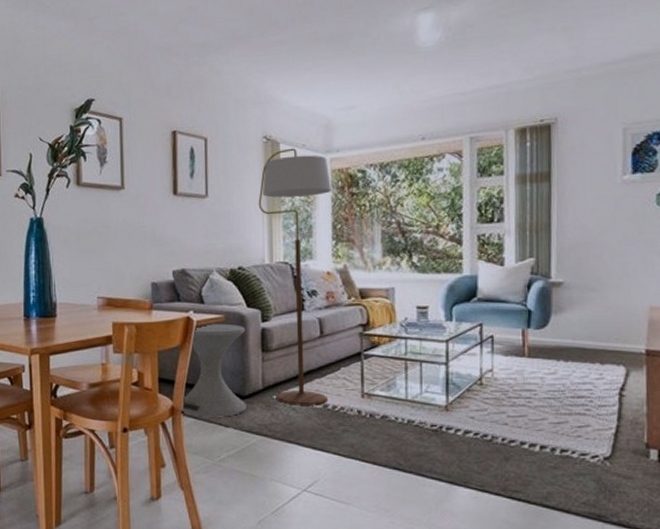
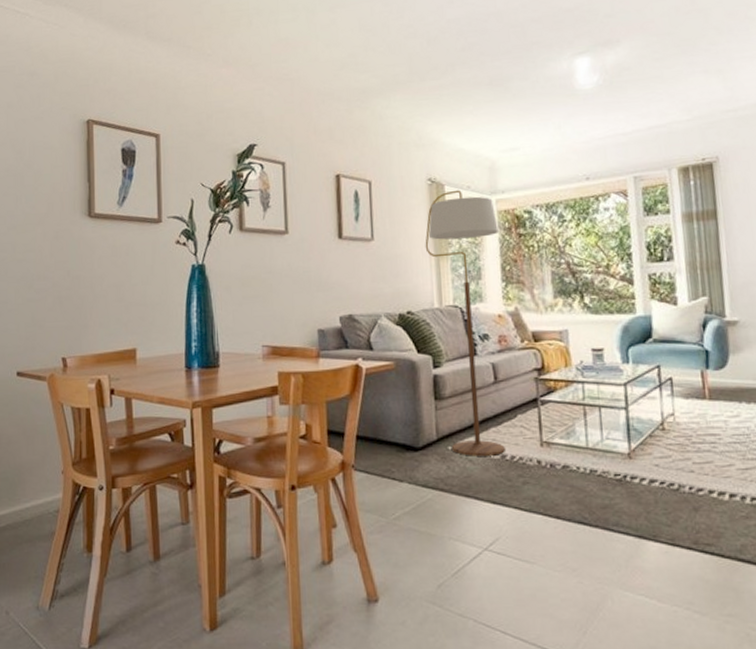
side table: present [181,323,247,417] -> none [352,371,421,471]

